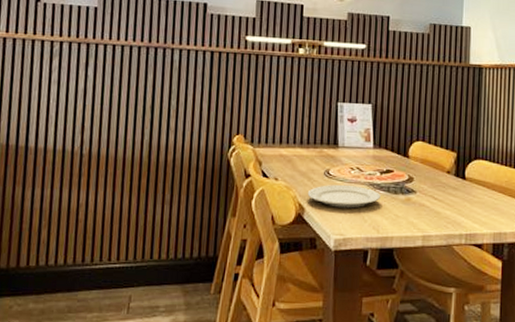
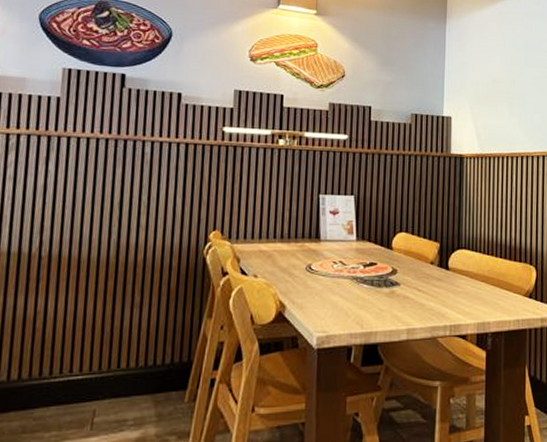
plate: present [307,184,381,209] -> none [288,279,364,304]

